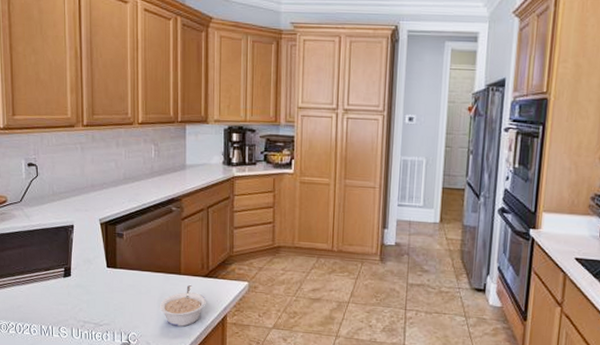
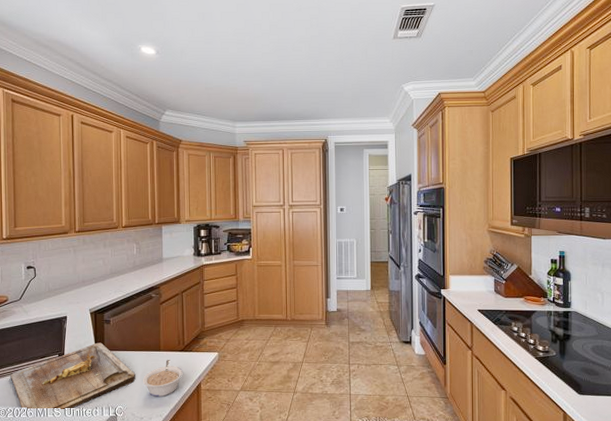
cutting board: none [11,258,151,332] -> present [10,342,135,411]

